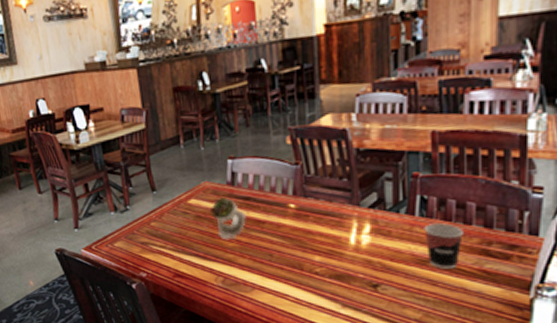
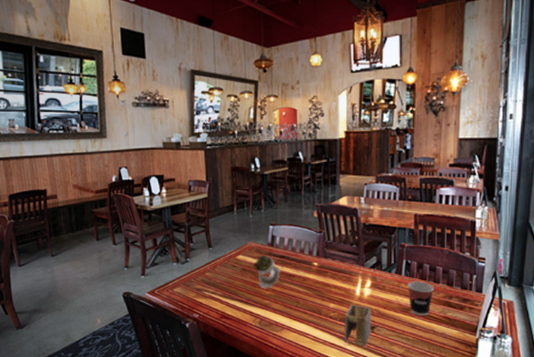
napkin holder: none [335,256,373,310] -> present [344,304,371,347]

